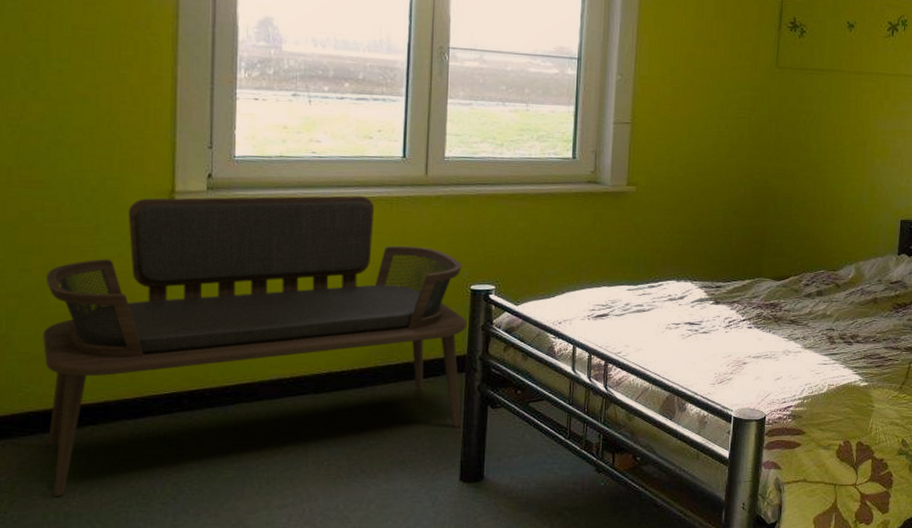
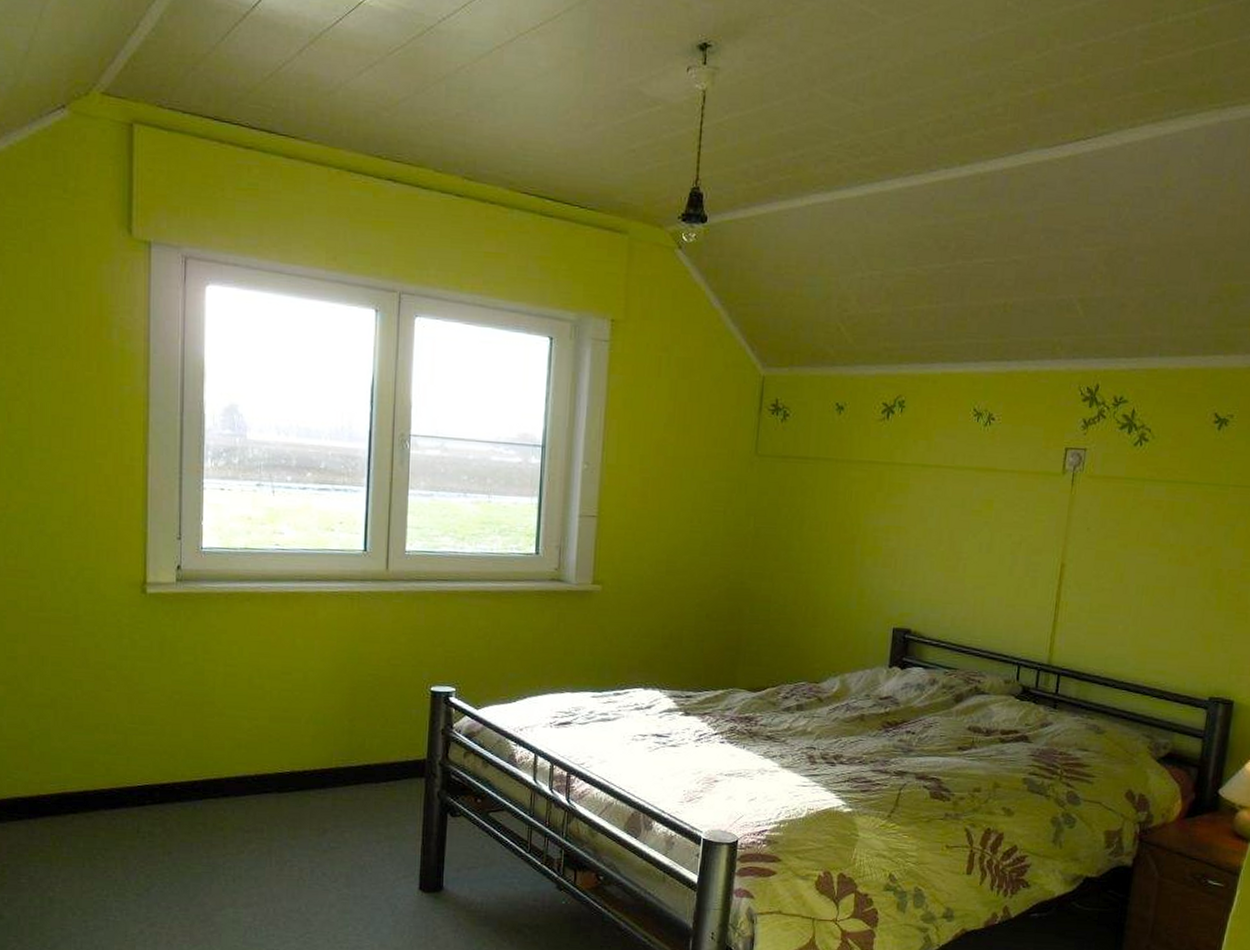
bench: present [43,195,467,497] -> none [28,589,427,882]

